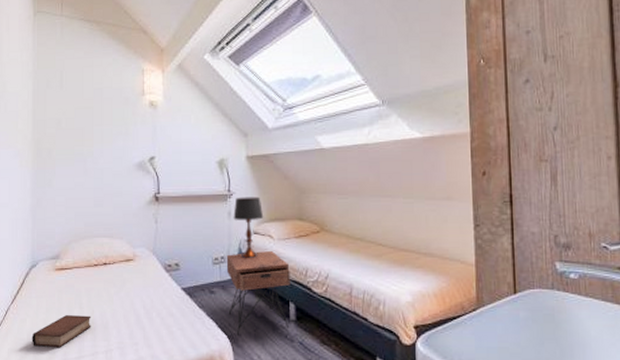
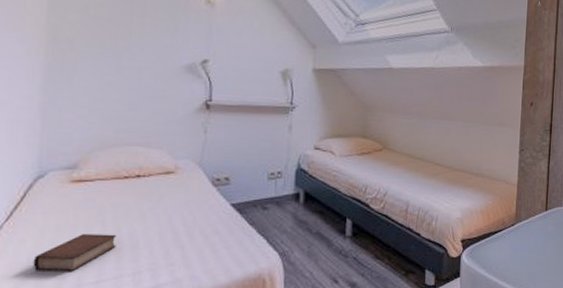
nightstand: present [226,251,290,336] -> none [282,167,350,253]
table lamp: present [233,196,264,259] -> none [294,110,327,175]

